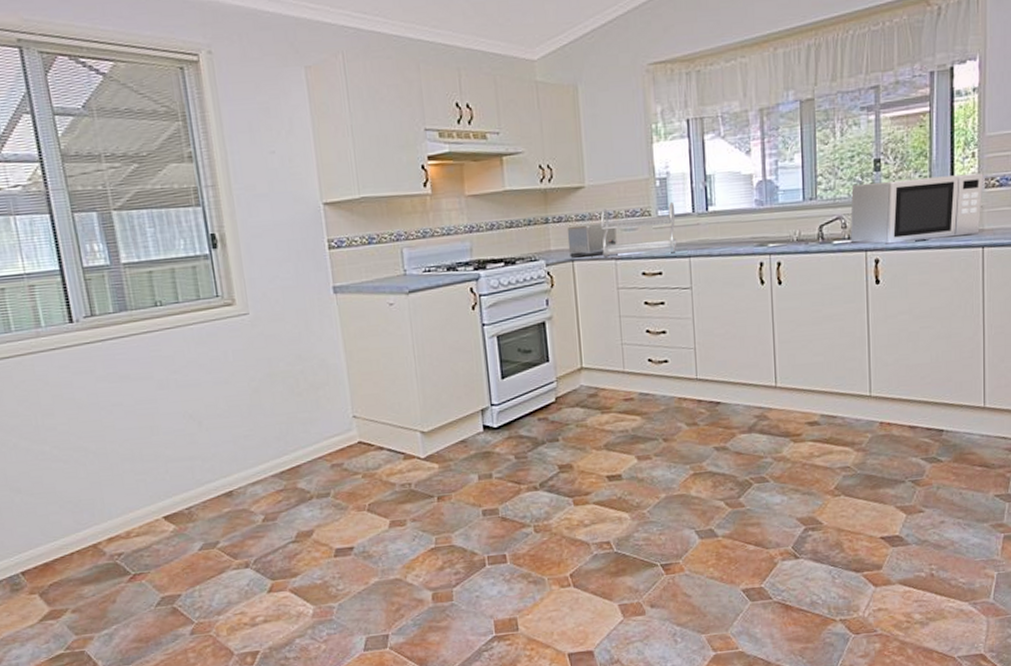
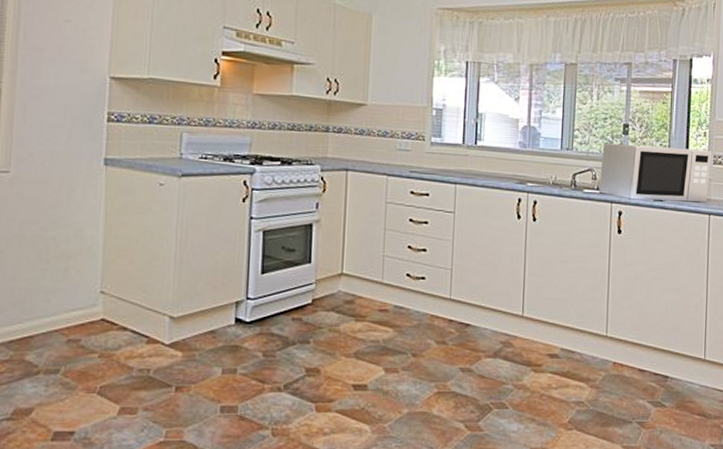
toaster: present [567,223,617,258] -> none [344,138,391,169]
dish rack: present [599,203,677,258] -> none [375,127,447,178]

